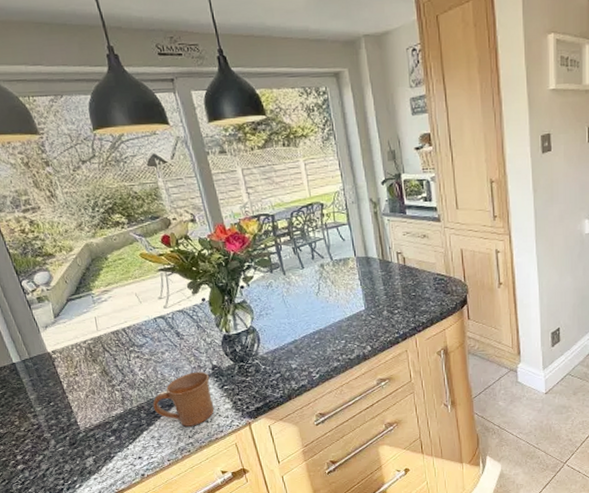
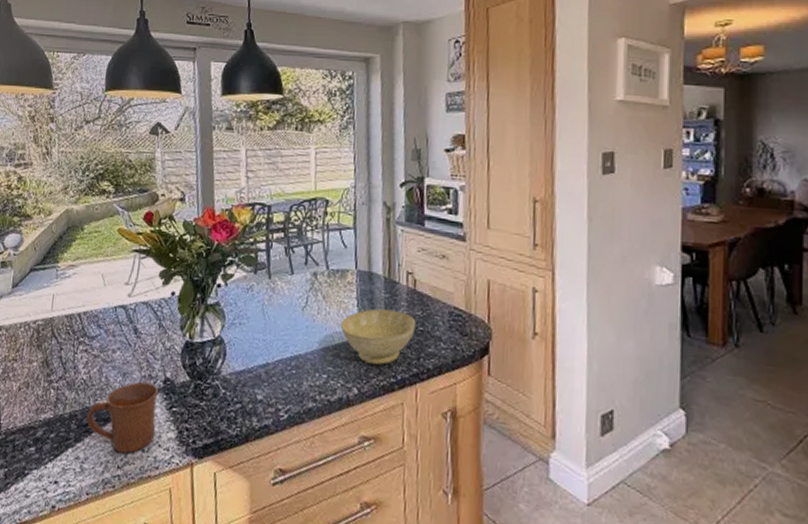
bowl: none [349,283,409,327] -> present [340,308,416,365]

